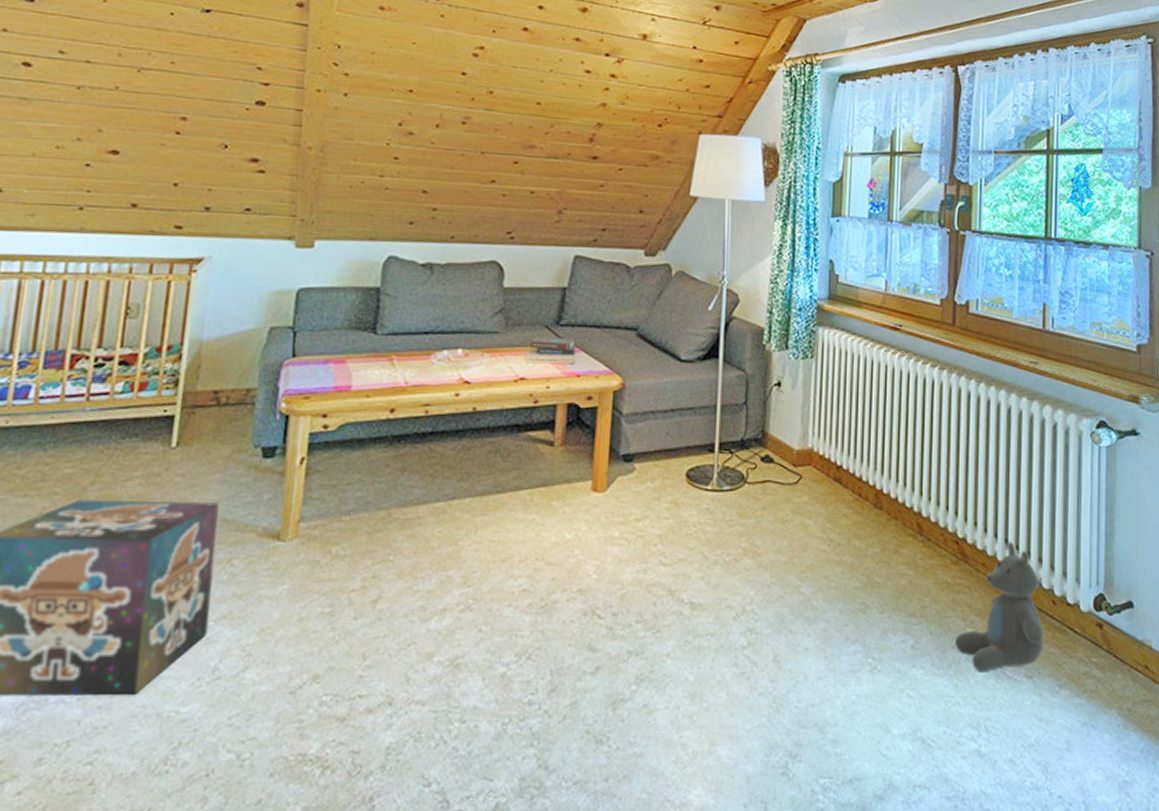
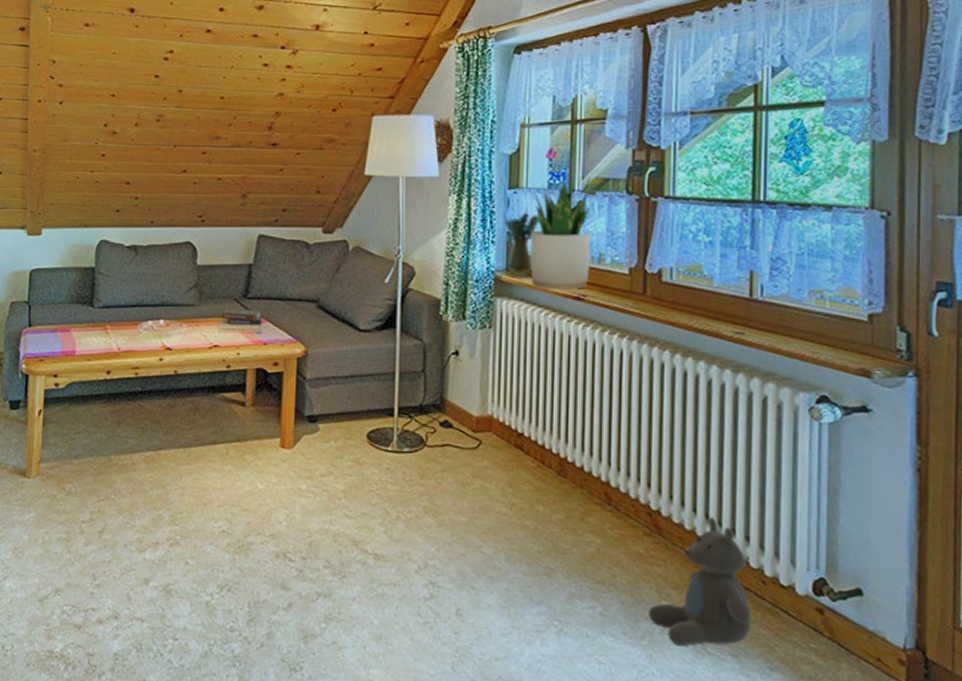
vase: none [827,239,860,308] -> present [504,210,539,278]
planter: none [851,207,908,320] -> present [530,177,592,291]

